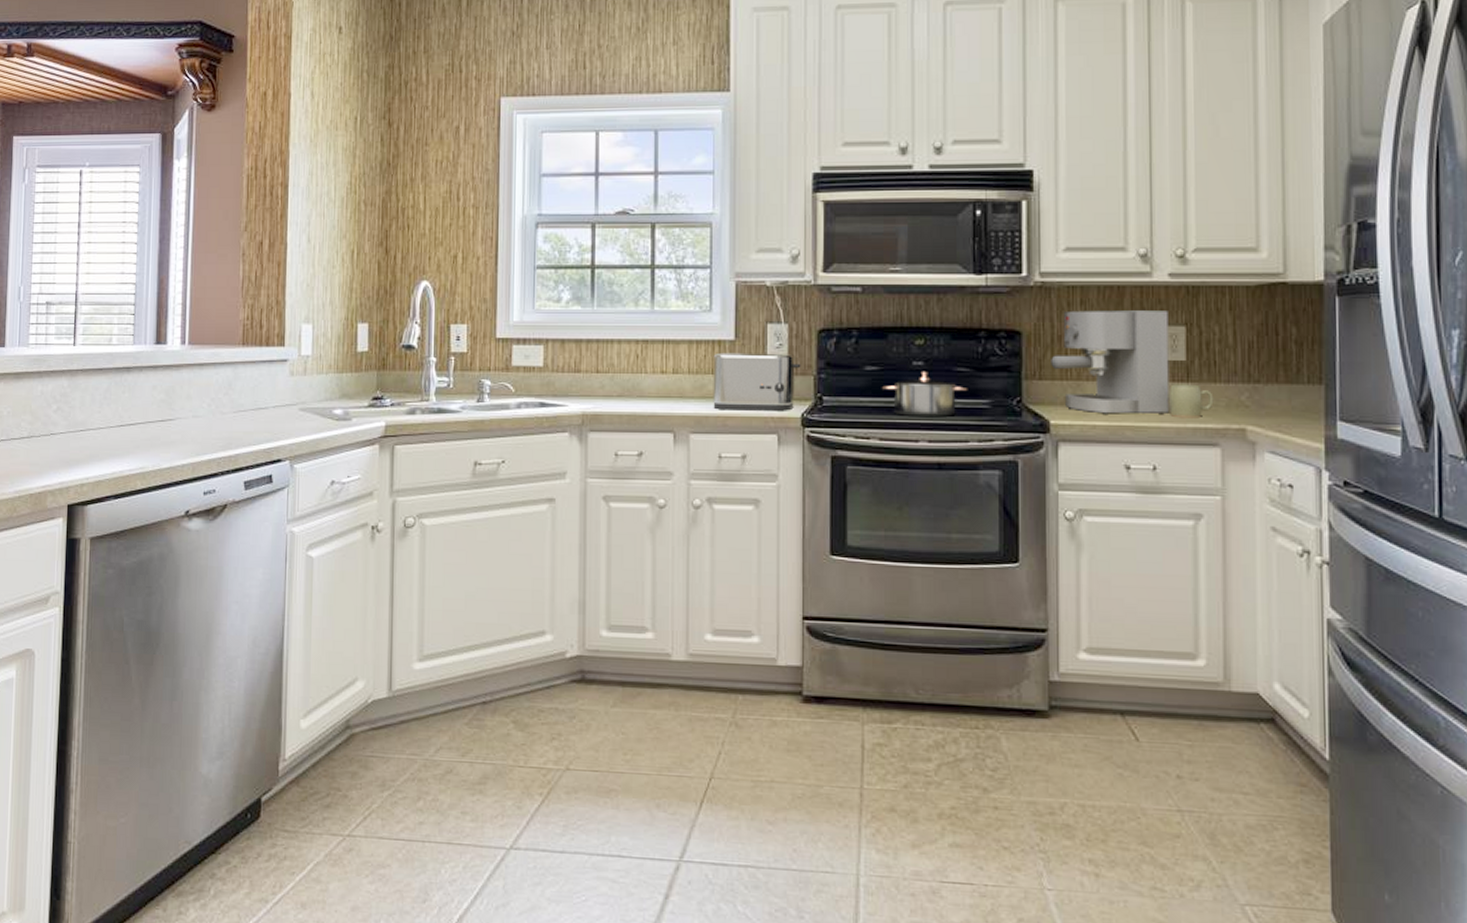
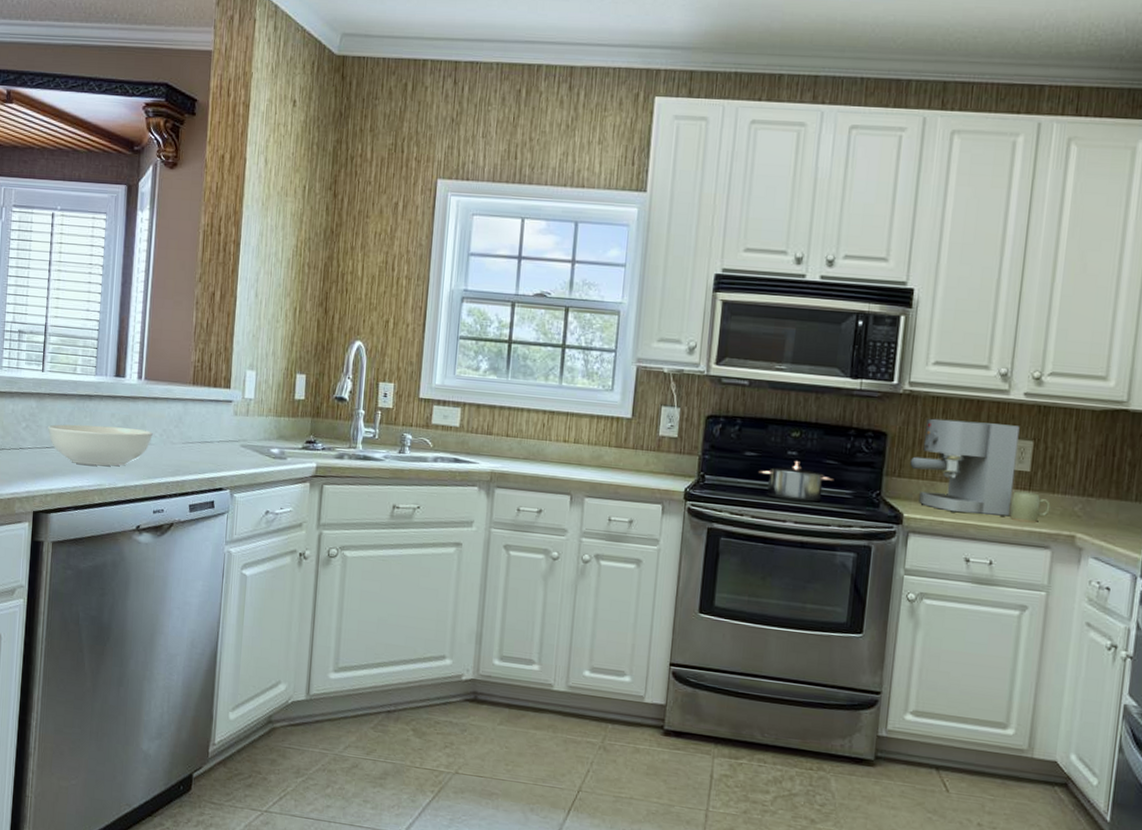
bowl: none [81,400,200,446] -> present [47,424,153,467]
toaster: present [713,352,801,413] -> none [607,428,689,486]

